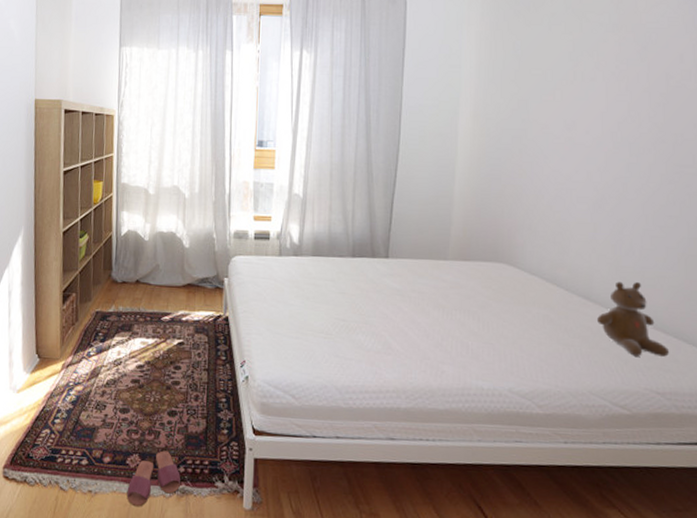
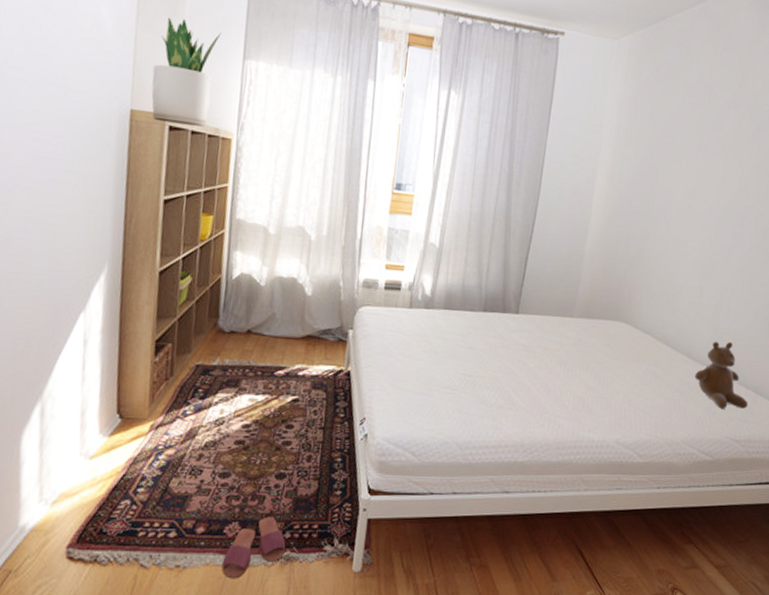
planter: none [50,20,101,107] -> present [151,17,222,127]

